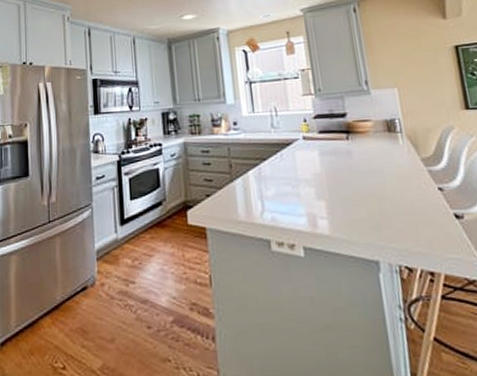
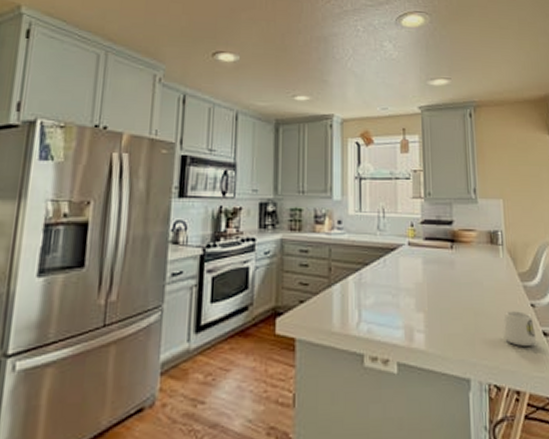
mug: none [409,195,448,229] -> present [503,311,537,346]

